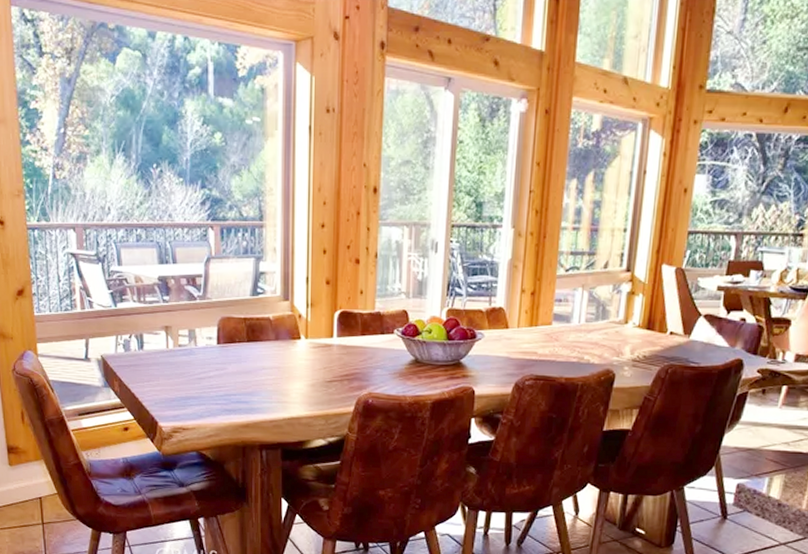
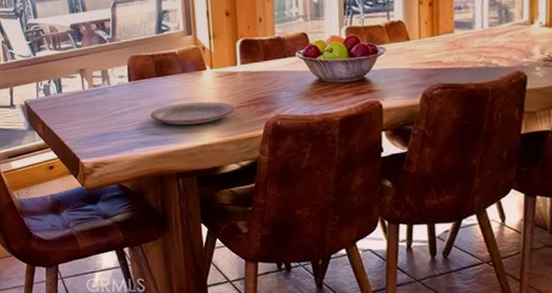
plate: none [238,372,327,396] -> present [150,102,235,126]

